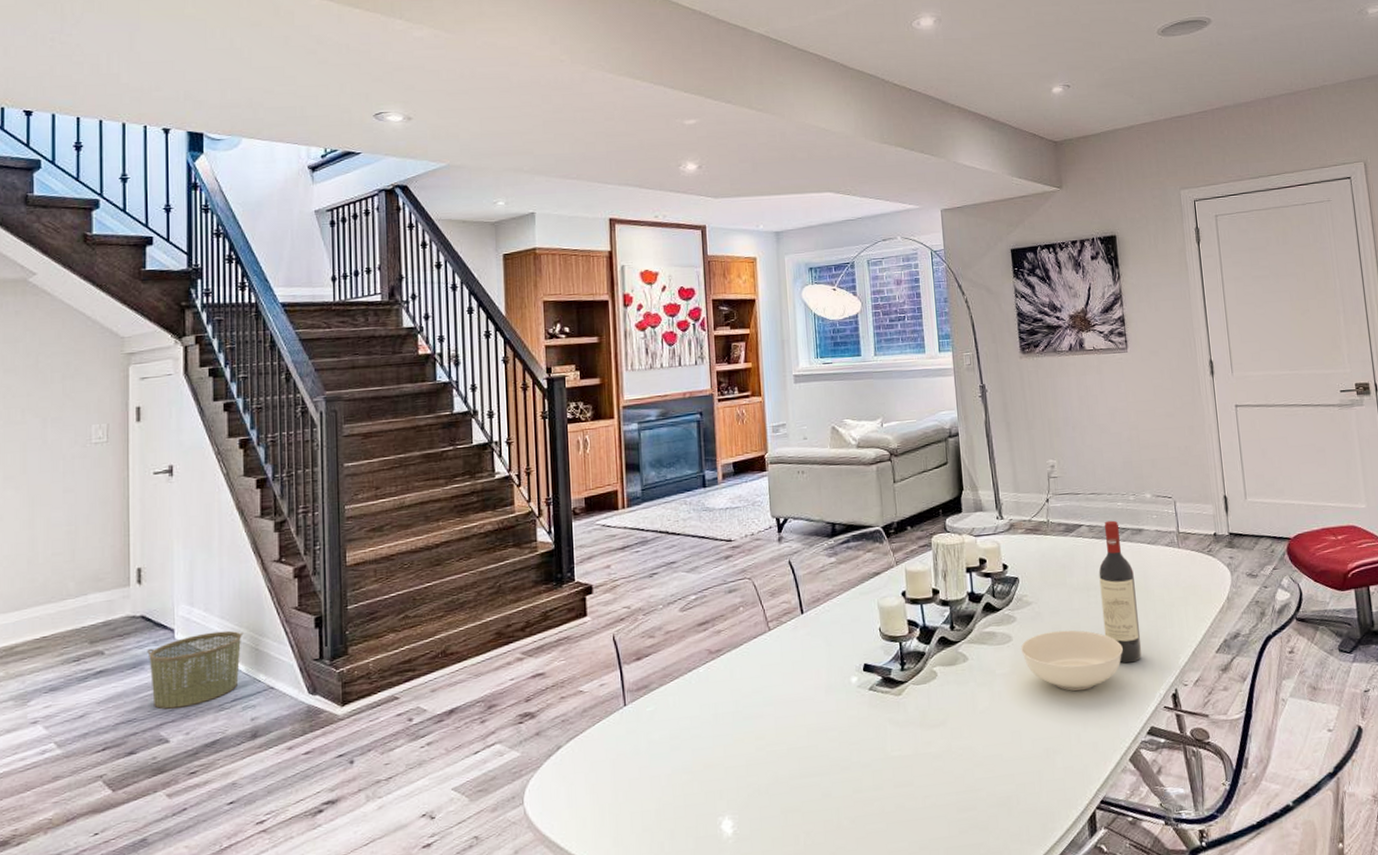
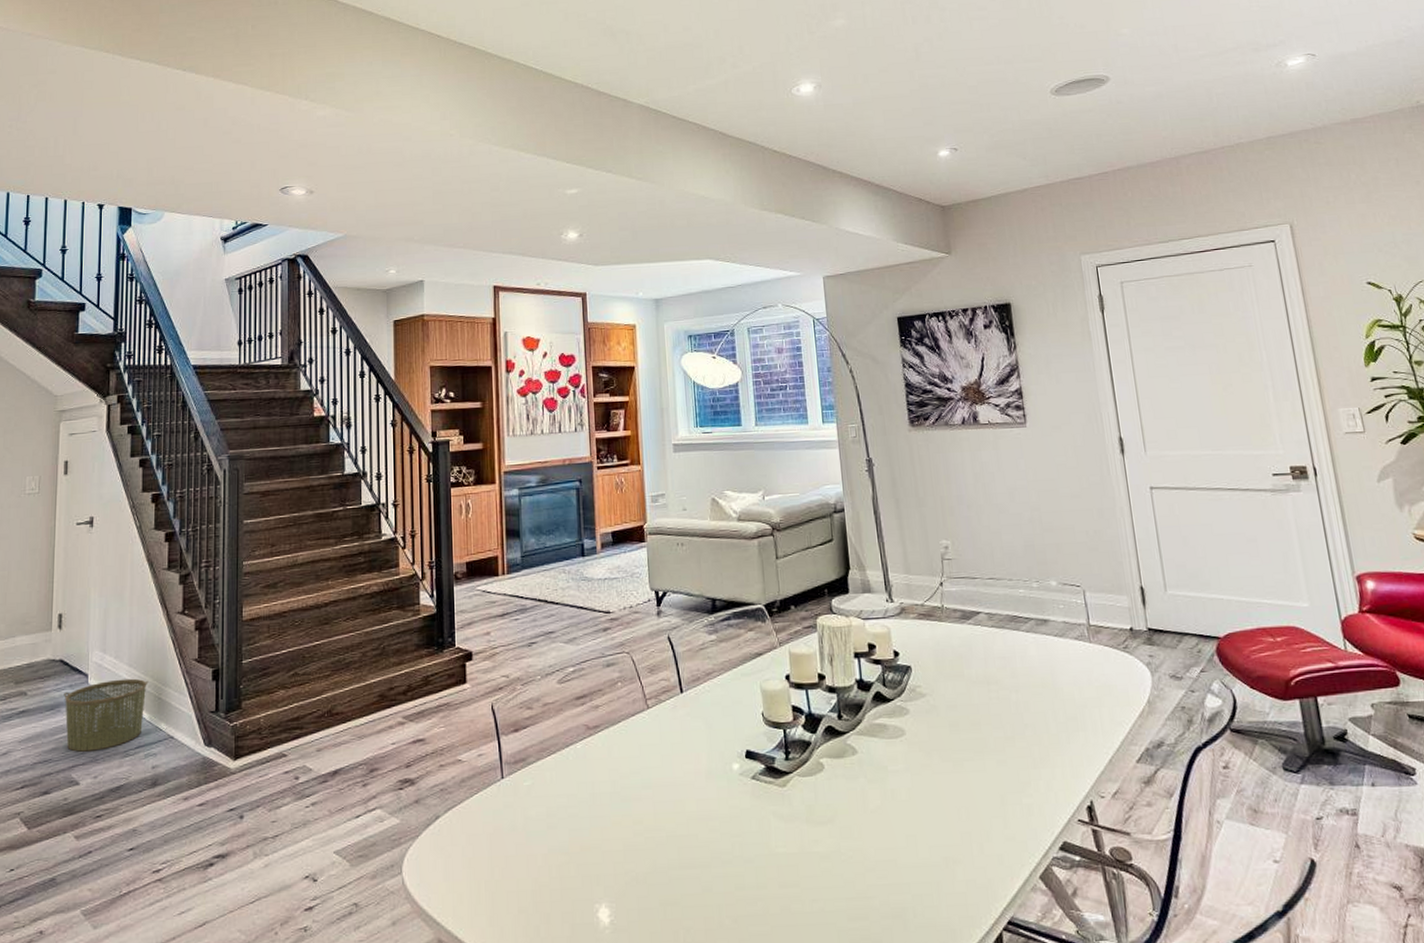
bowl: present [1020,630,1123,692] -> none [914,727,1030,796]
wine bottle: present [1098,520,1142,663] -> none [999,608,1051,768]

